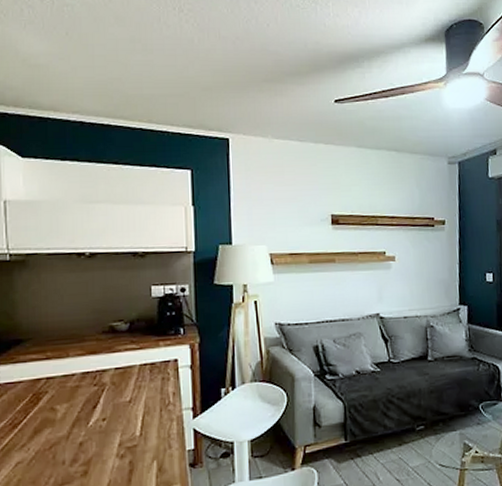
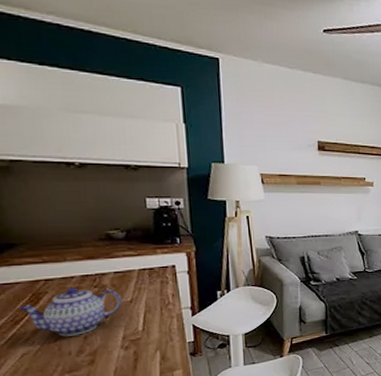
teapot: none [19,386,121,443] -> present [19,287,122,337]

